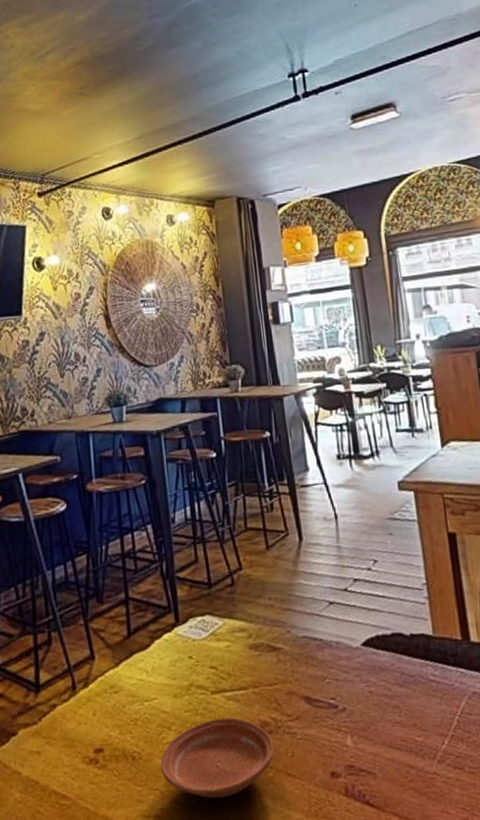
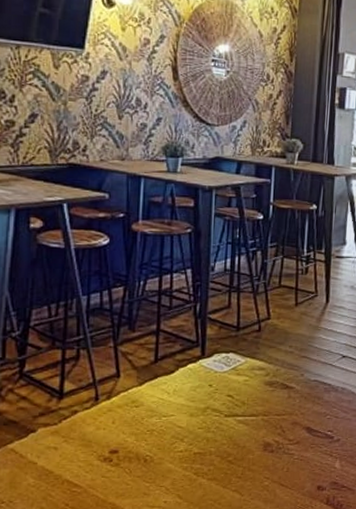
plate: present [160,717,275,799] -> none [169,436,274,498]

